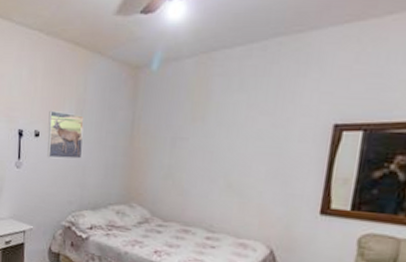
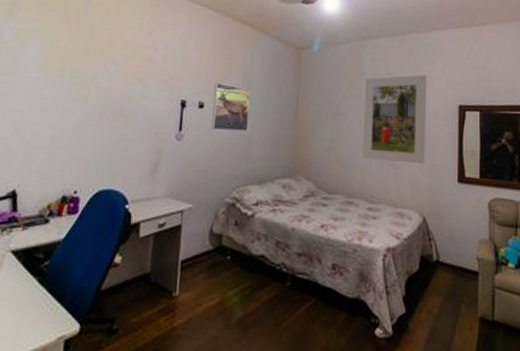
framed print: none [203,89,294,194] -> present [362,75,427,165]

